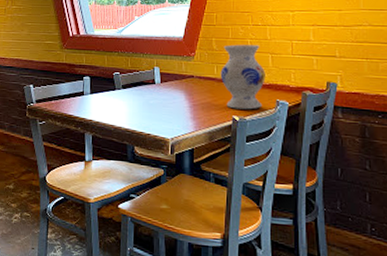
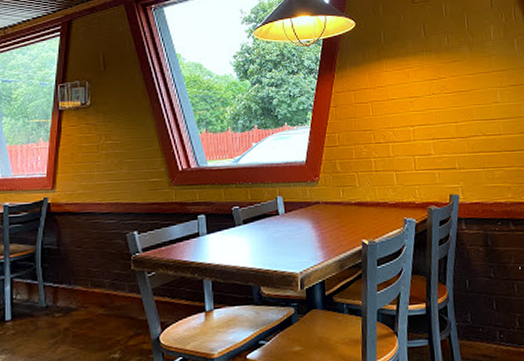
vase: present [220,44,266,110] -> none [346,163,392,233]

